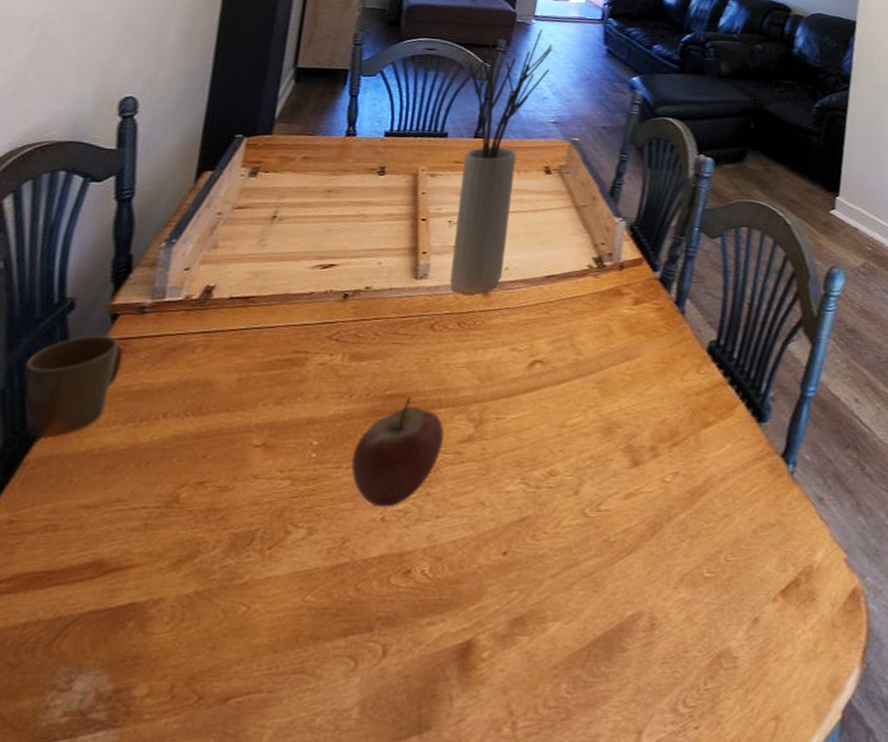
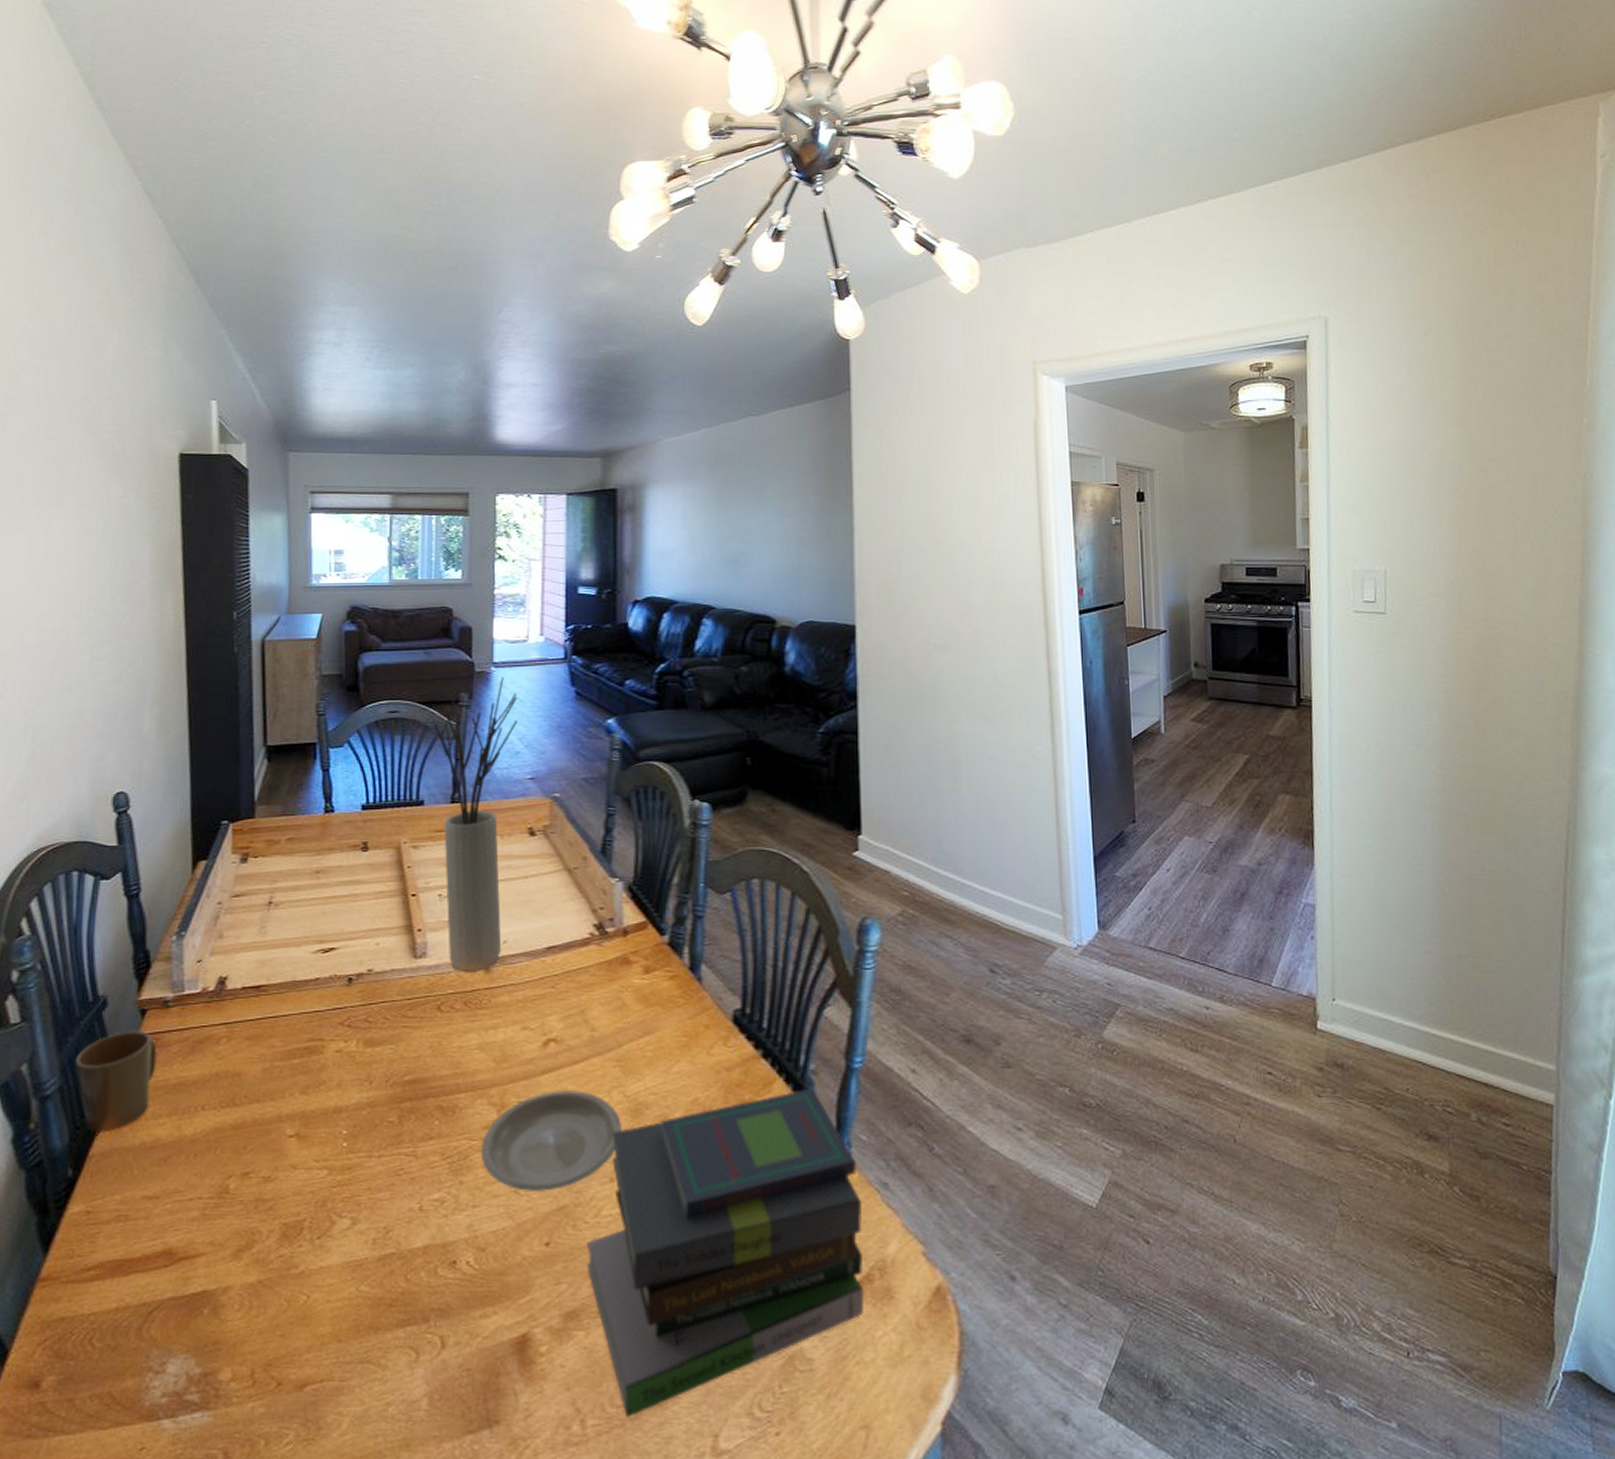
fruit: present [350,397,445,507] -> none [381,1082,468,1197]
plate: none [452,407,593,503] -> present [480,1089,622,1191]
books: none [540,413,799,717] -> present [587,1088,865,1417]

